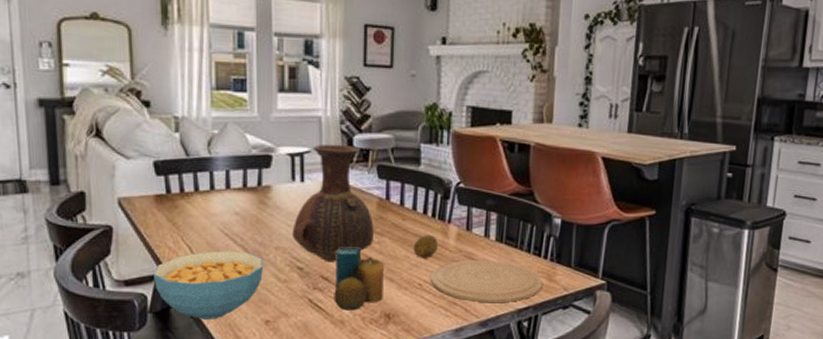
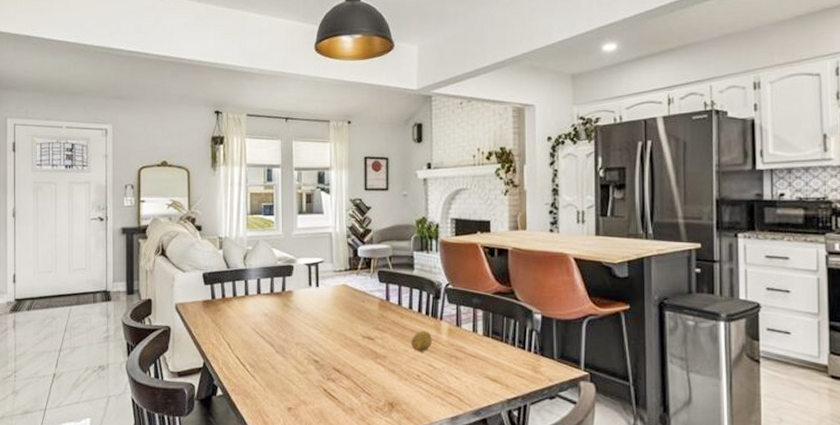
cereal bowl: present [152,251,264,319] -> none [199,346,287,406]
vase: present [292,144,374,262] -> none [310,254,377,356]
candle: present [334,247,384,311] -> none [345,342,386,399]
plate: present [431,260,543,303] -> none [427,353,529,393]

